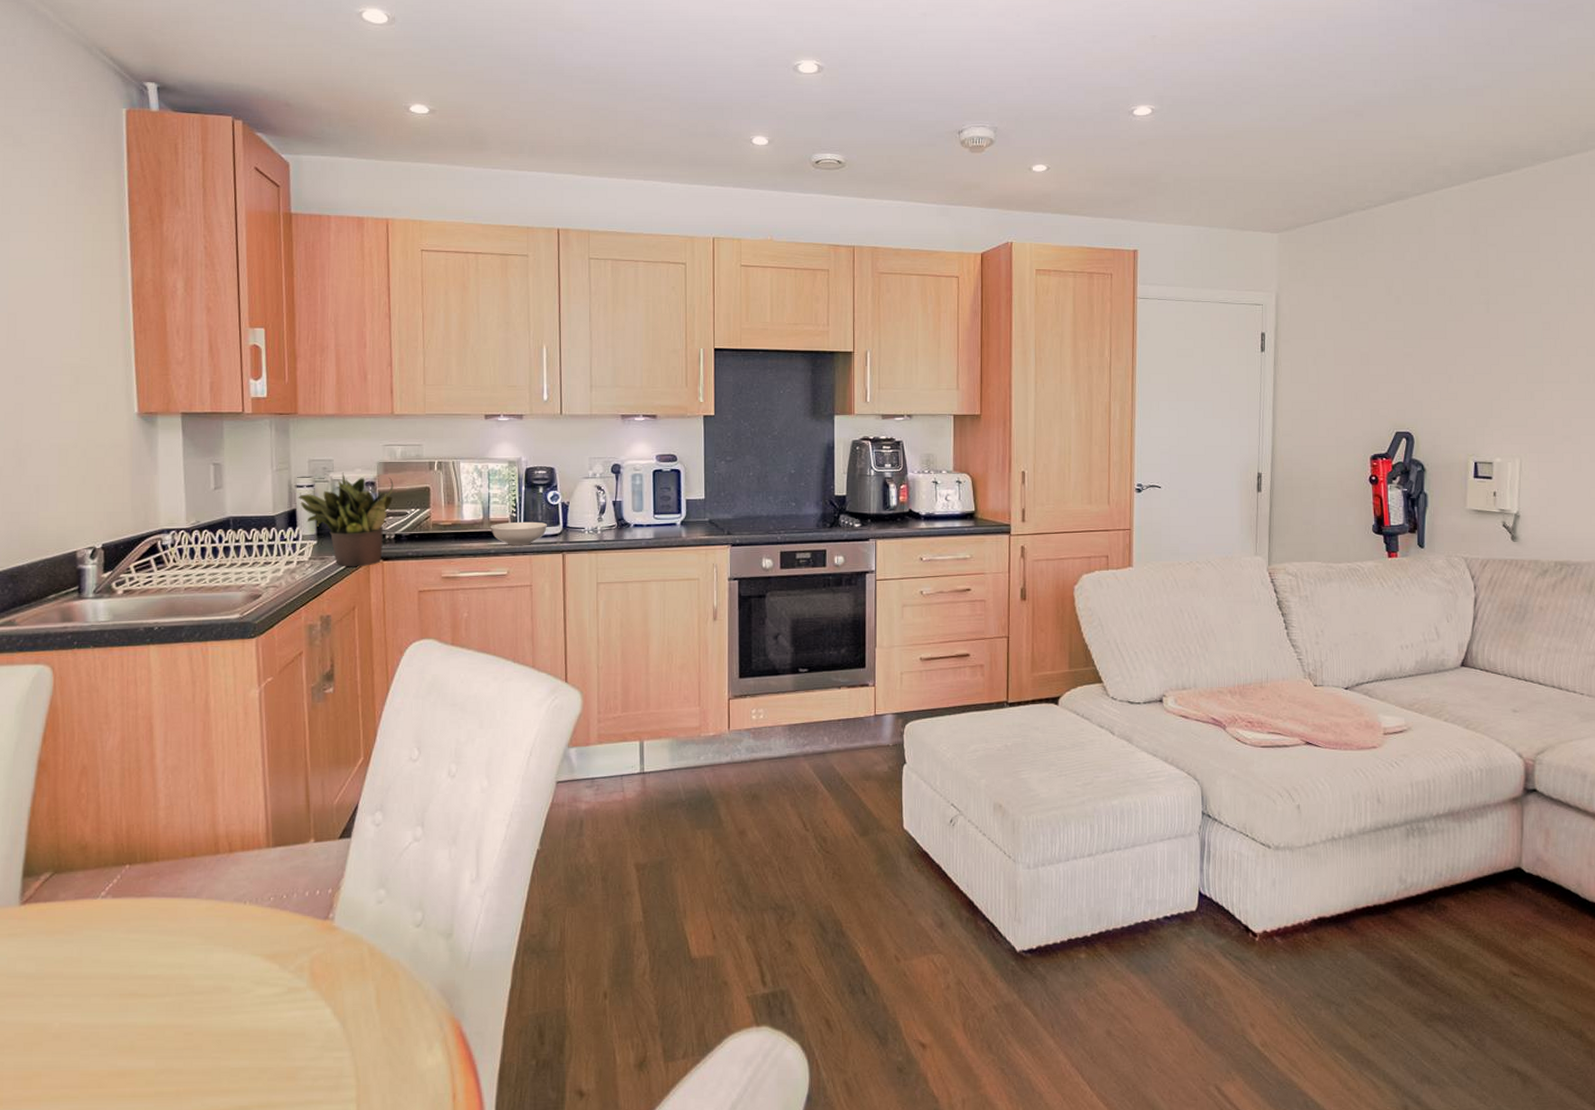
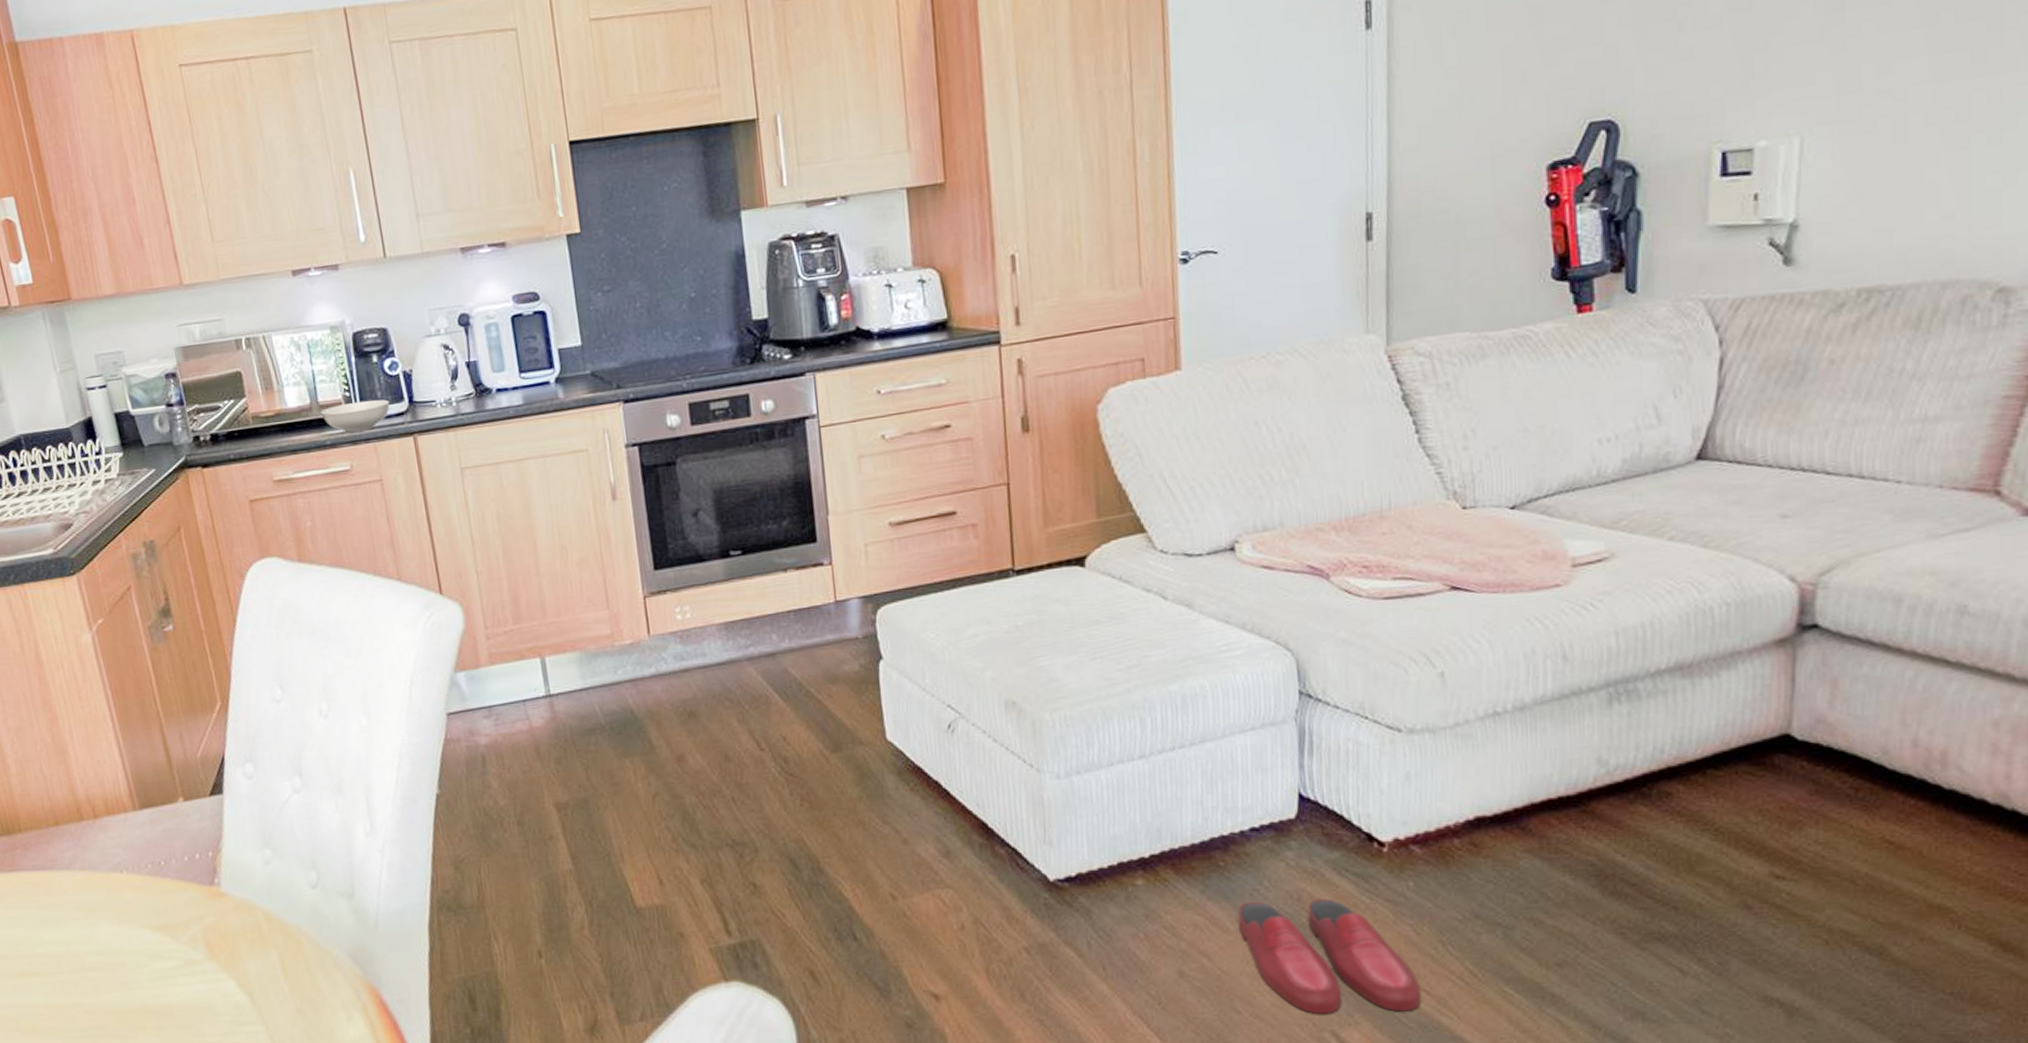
potted plant: present [298,472,394,567] -> none [91,364,200,481]
slippers: none [1153,976,1279,1071] -> present [1238,899,1422,1015]

